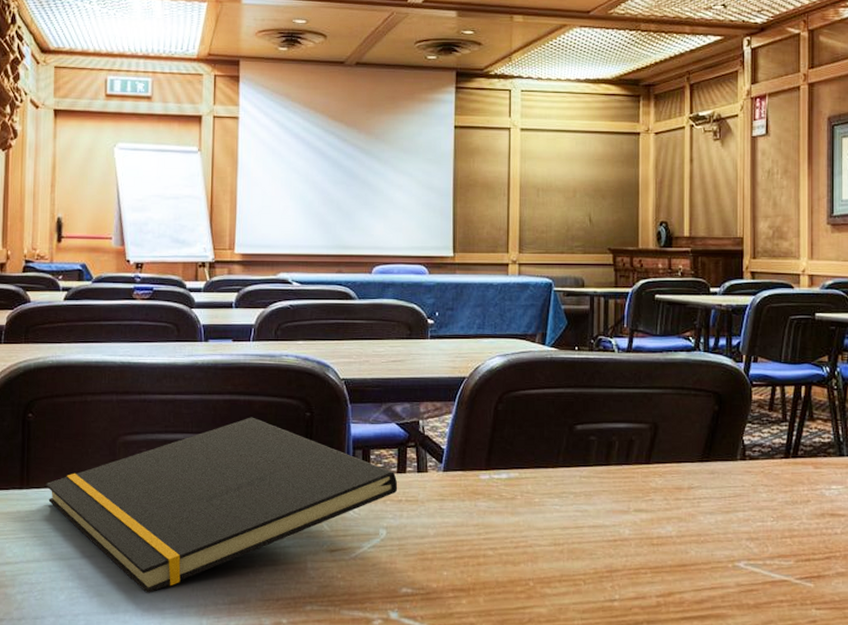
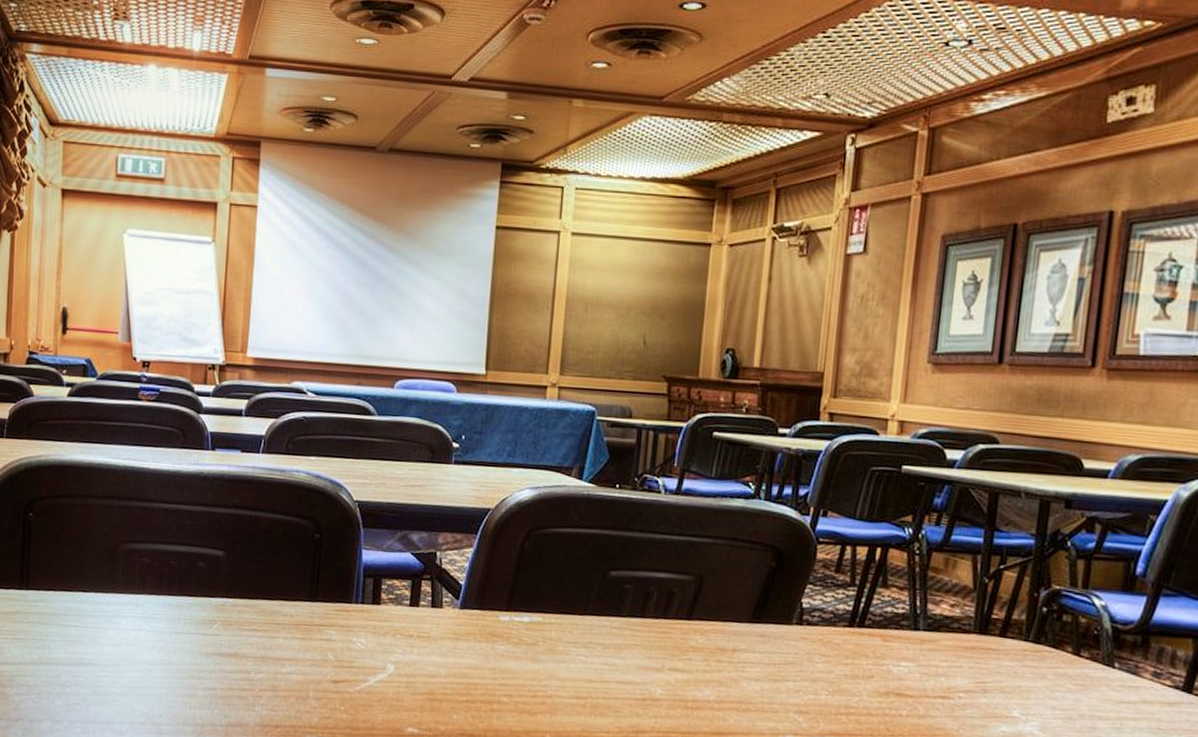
notepad: present [45,417,398,593] -> none [45,534,410,707]

